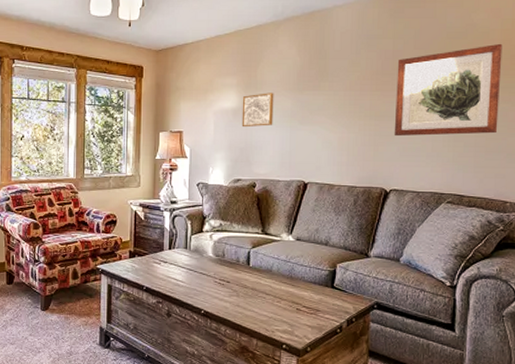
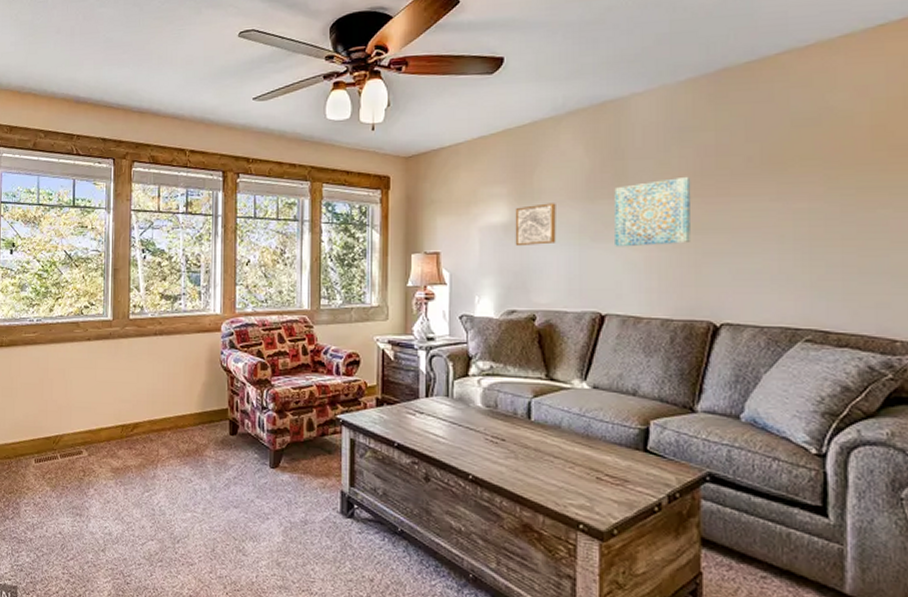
wall art: none [317,74,374,130] -> present [614,176,692,247]
wall art: present [394,43,503,137] -> none [722,130,876,255]

